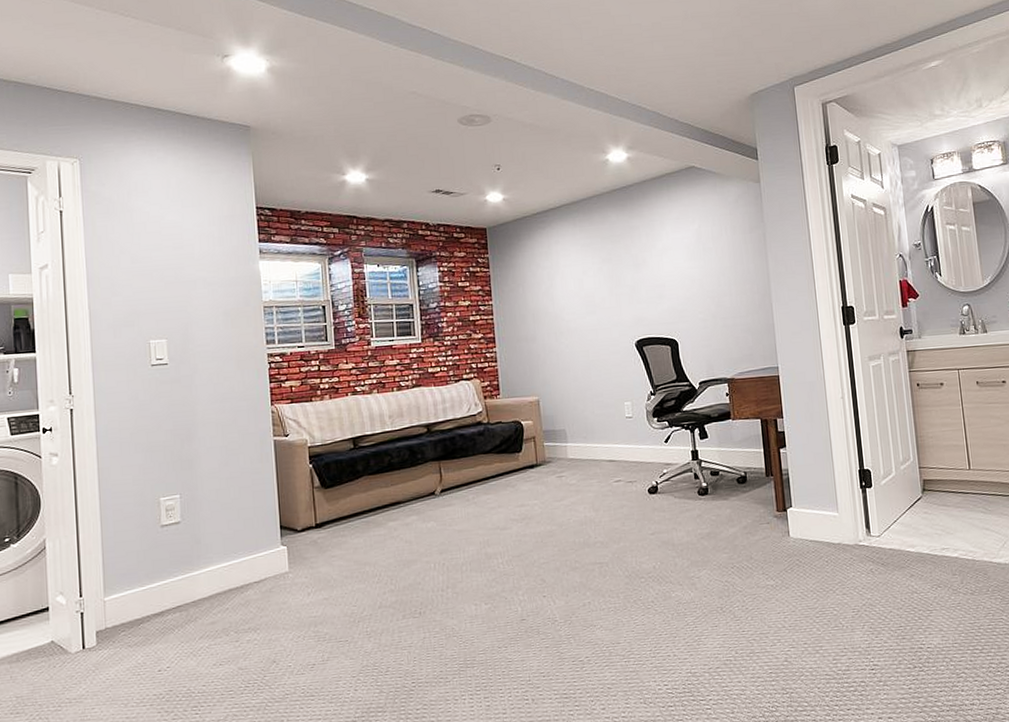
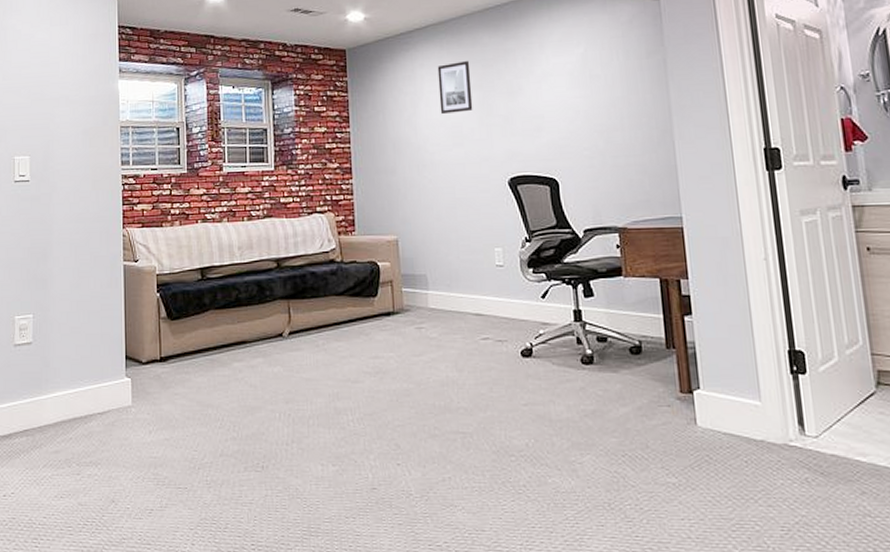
wall art: none [571,237,604,285] -> present [437,61,473,114]

